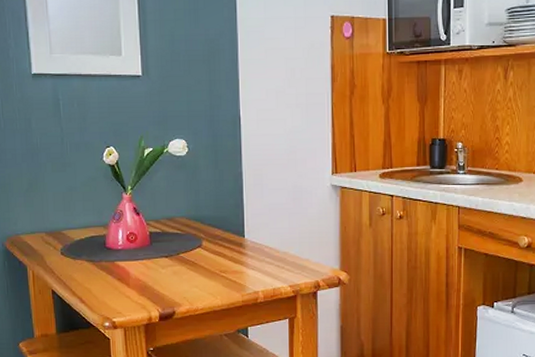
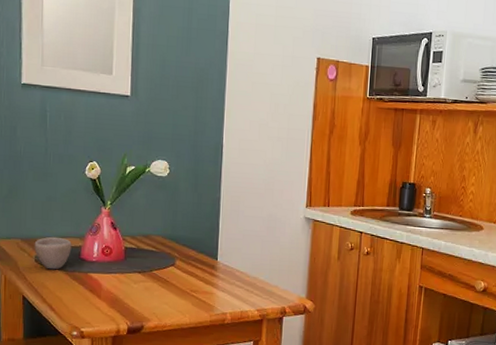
cup: none [58,227,96,261] -> present [34,236,72,270]

